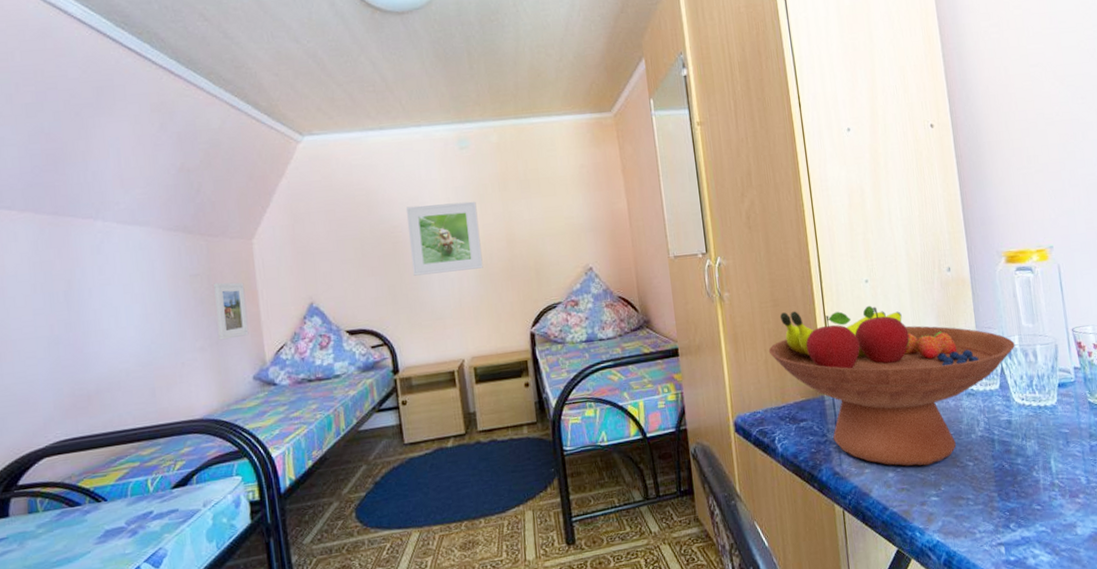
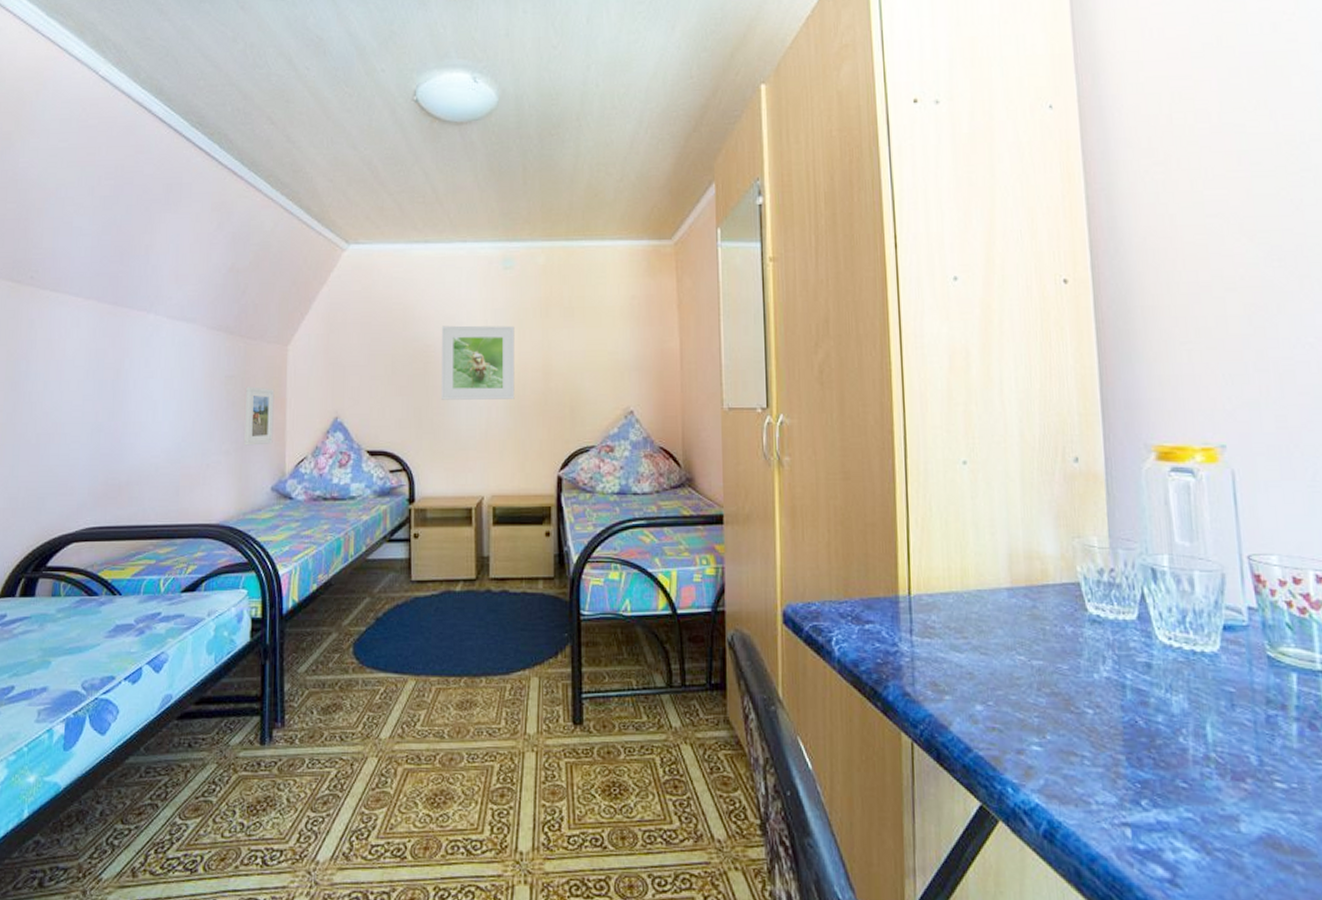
fruit bowl: present [768,305,1015,466] -> none [832,488,1163,704]

